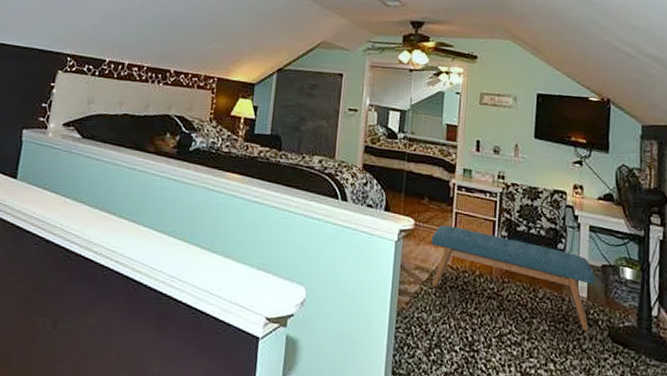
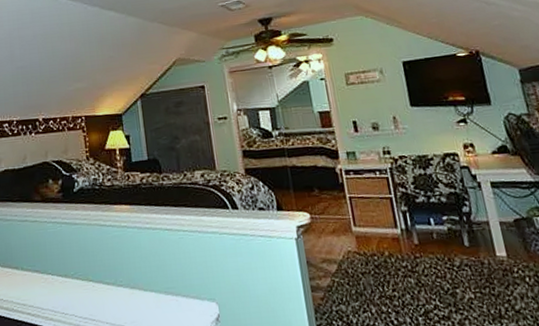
bench: present [431,225,595,331] -> none [331,211,517,291]

